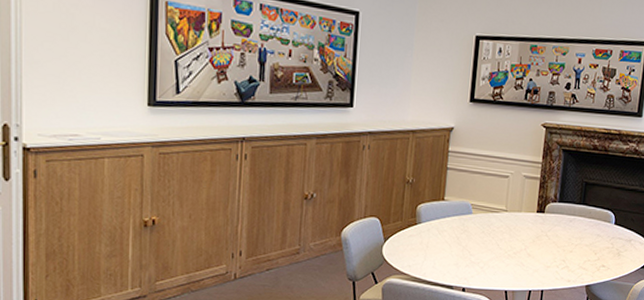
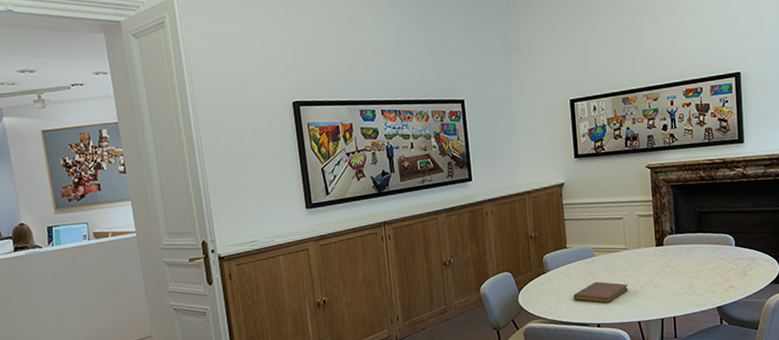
notebook: none [442,241,502,268] -> present [573,281,629,304]

